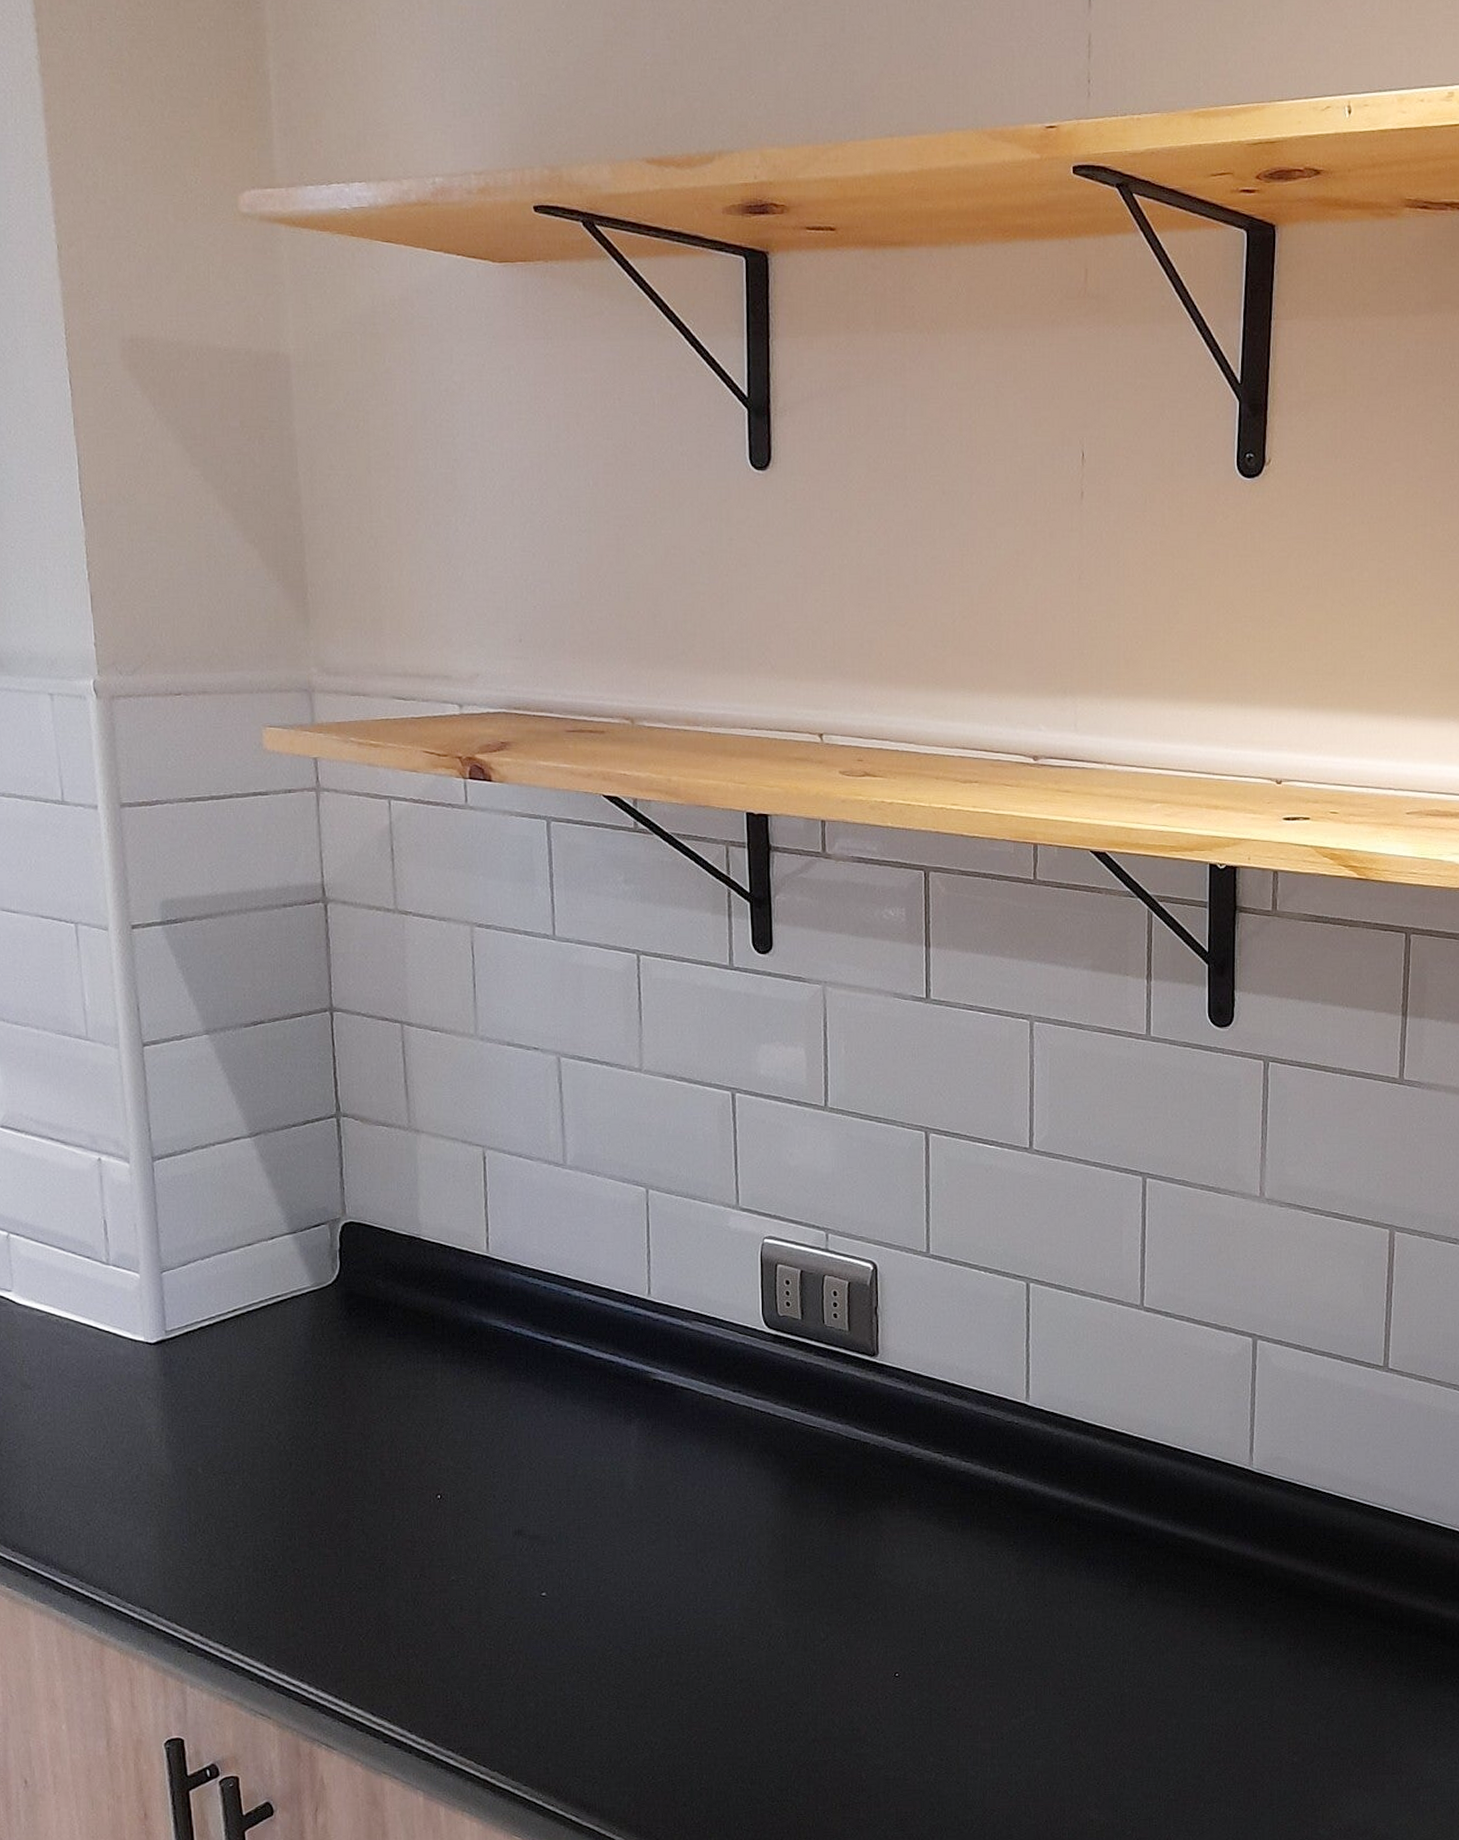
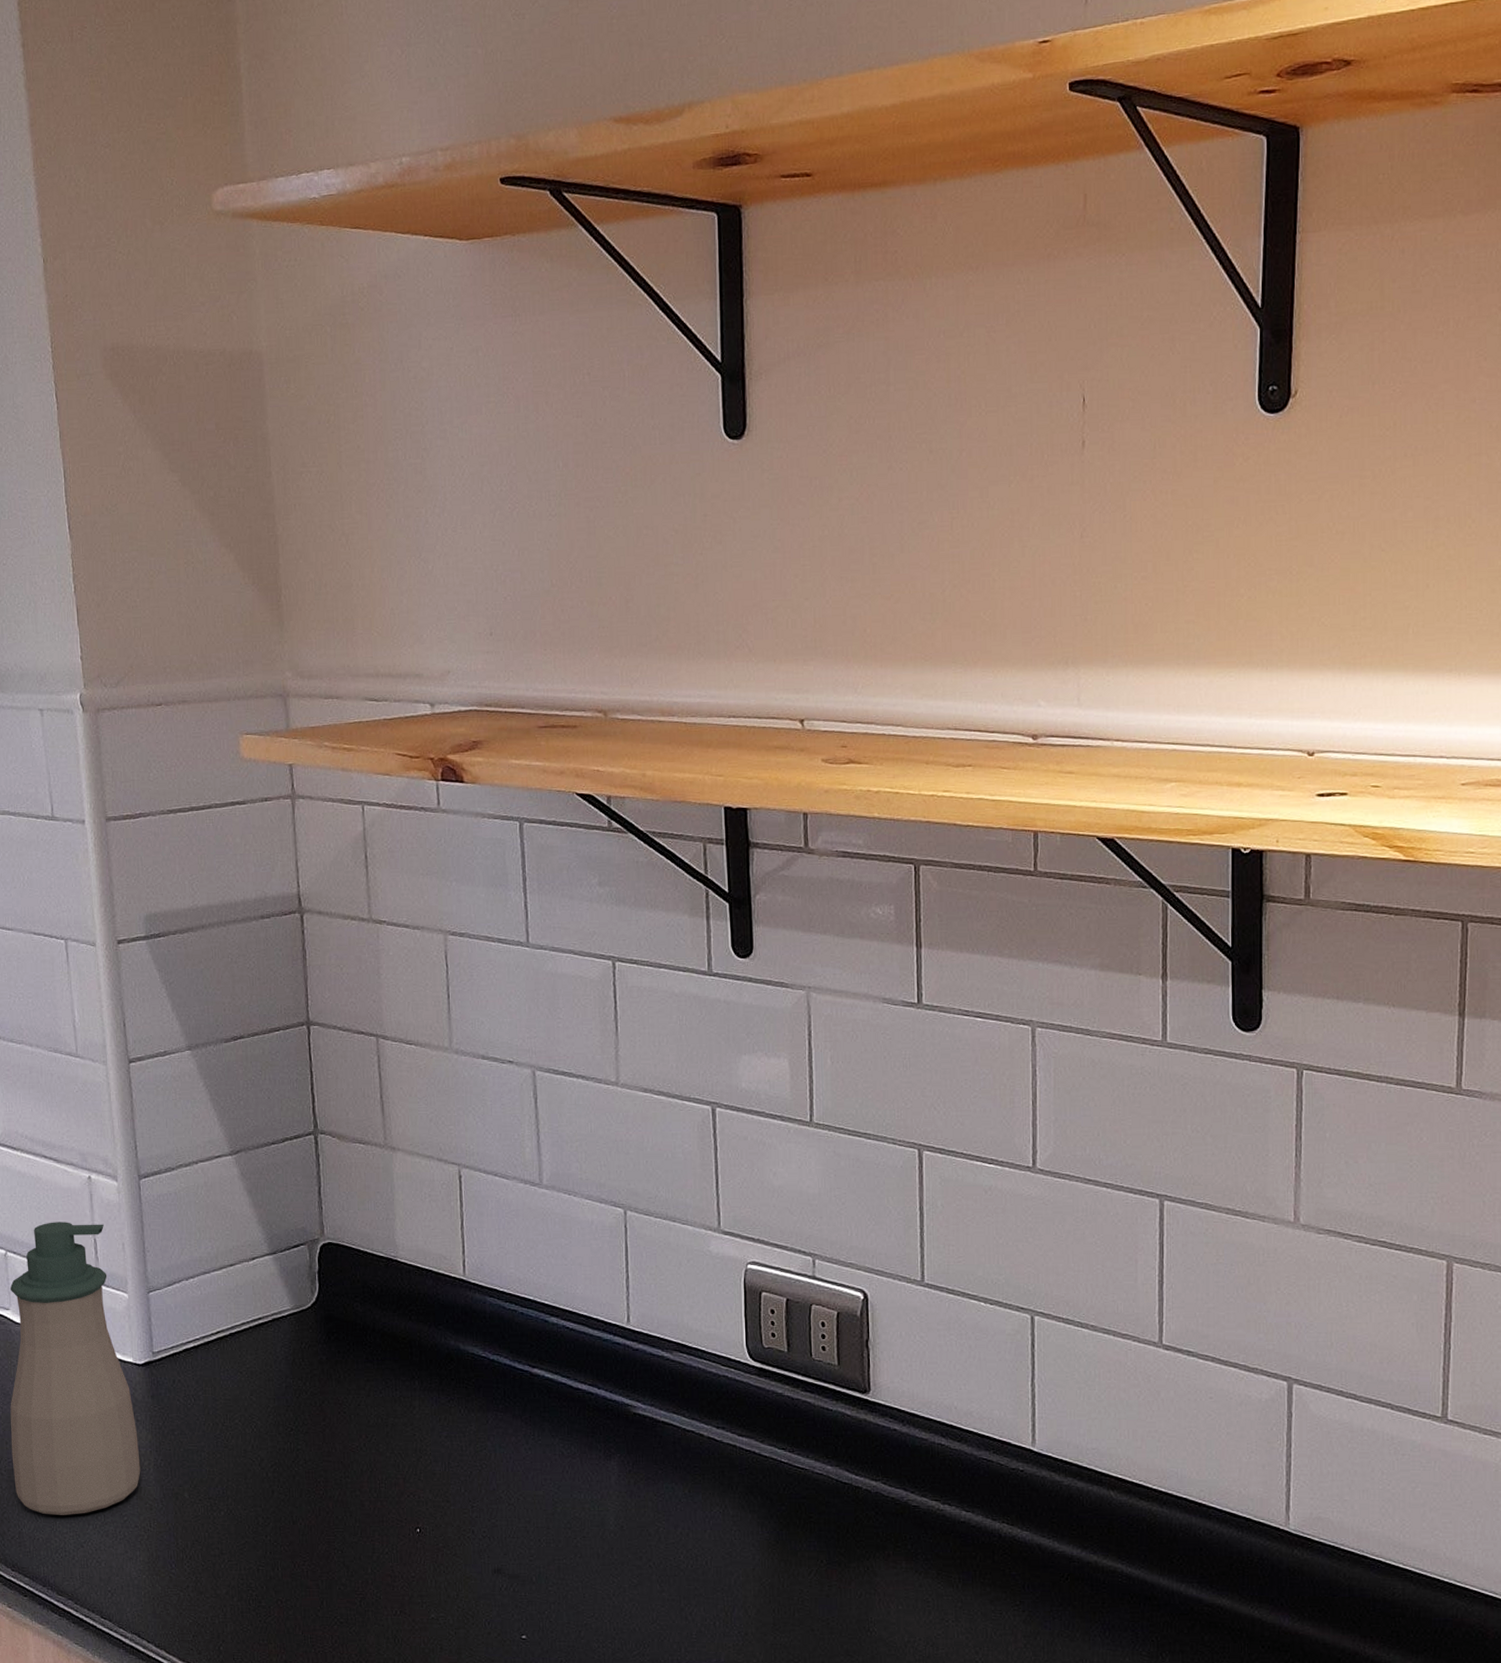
soap bottle: none [11,1203,152,1494] -> present [10,1222,141,1515]

